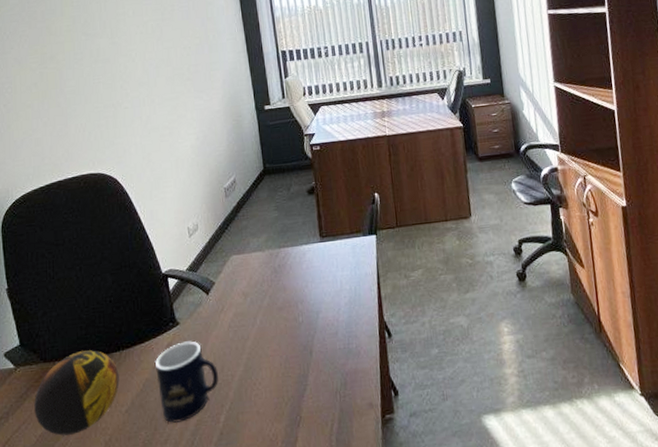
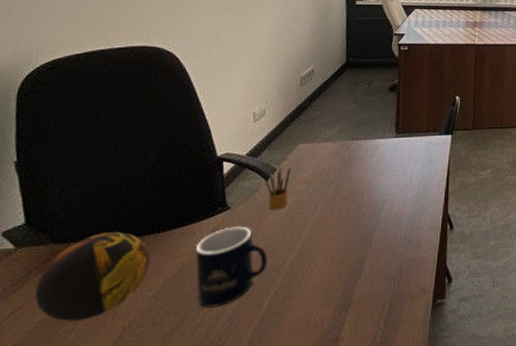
pencil box: none [206,280,229,324] -> present [265,167,290,210]

